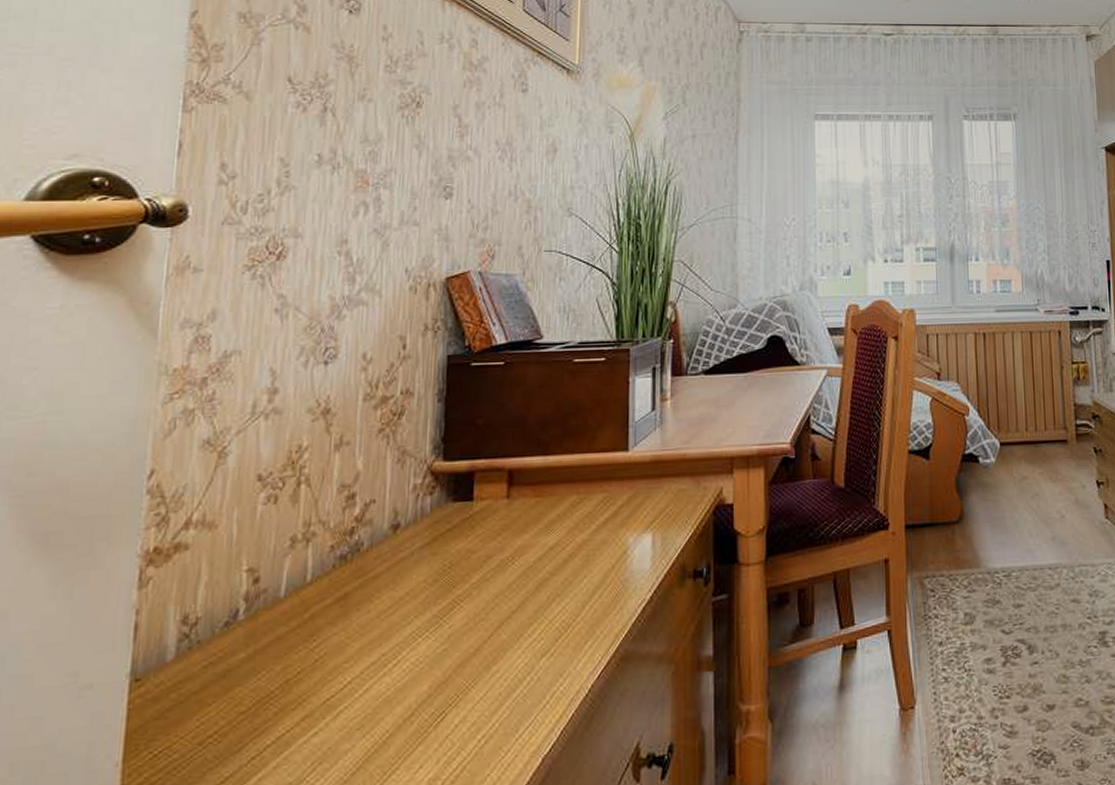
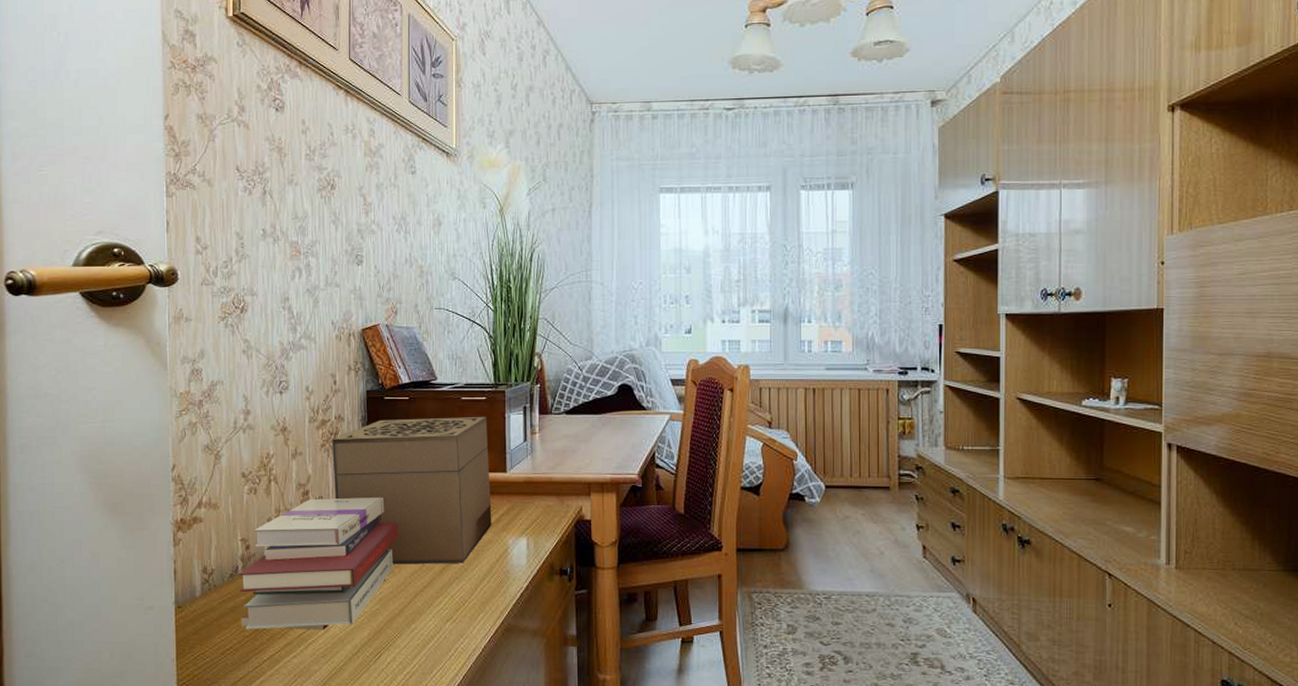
books: none [235,494,482,702] -> present [239,497,399,630]
decorative box: none [393,381,608,585] -> present [332,416,492,565]

